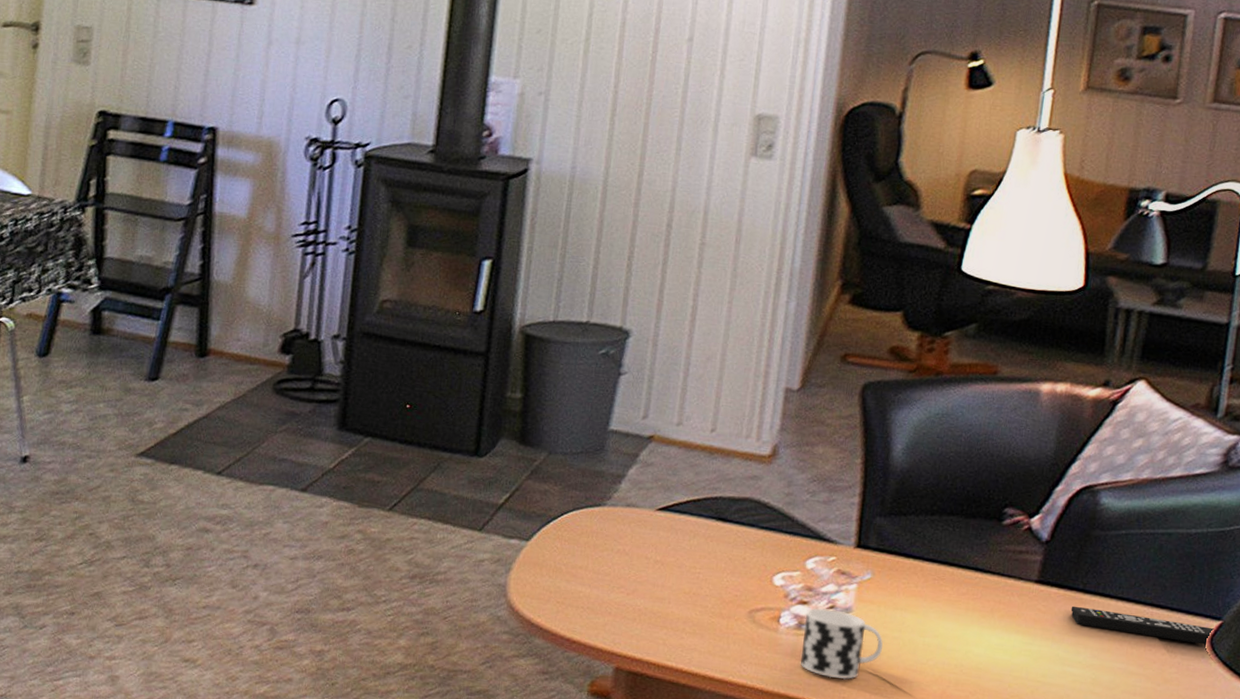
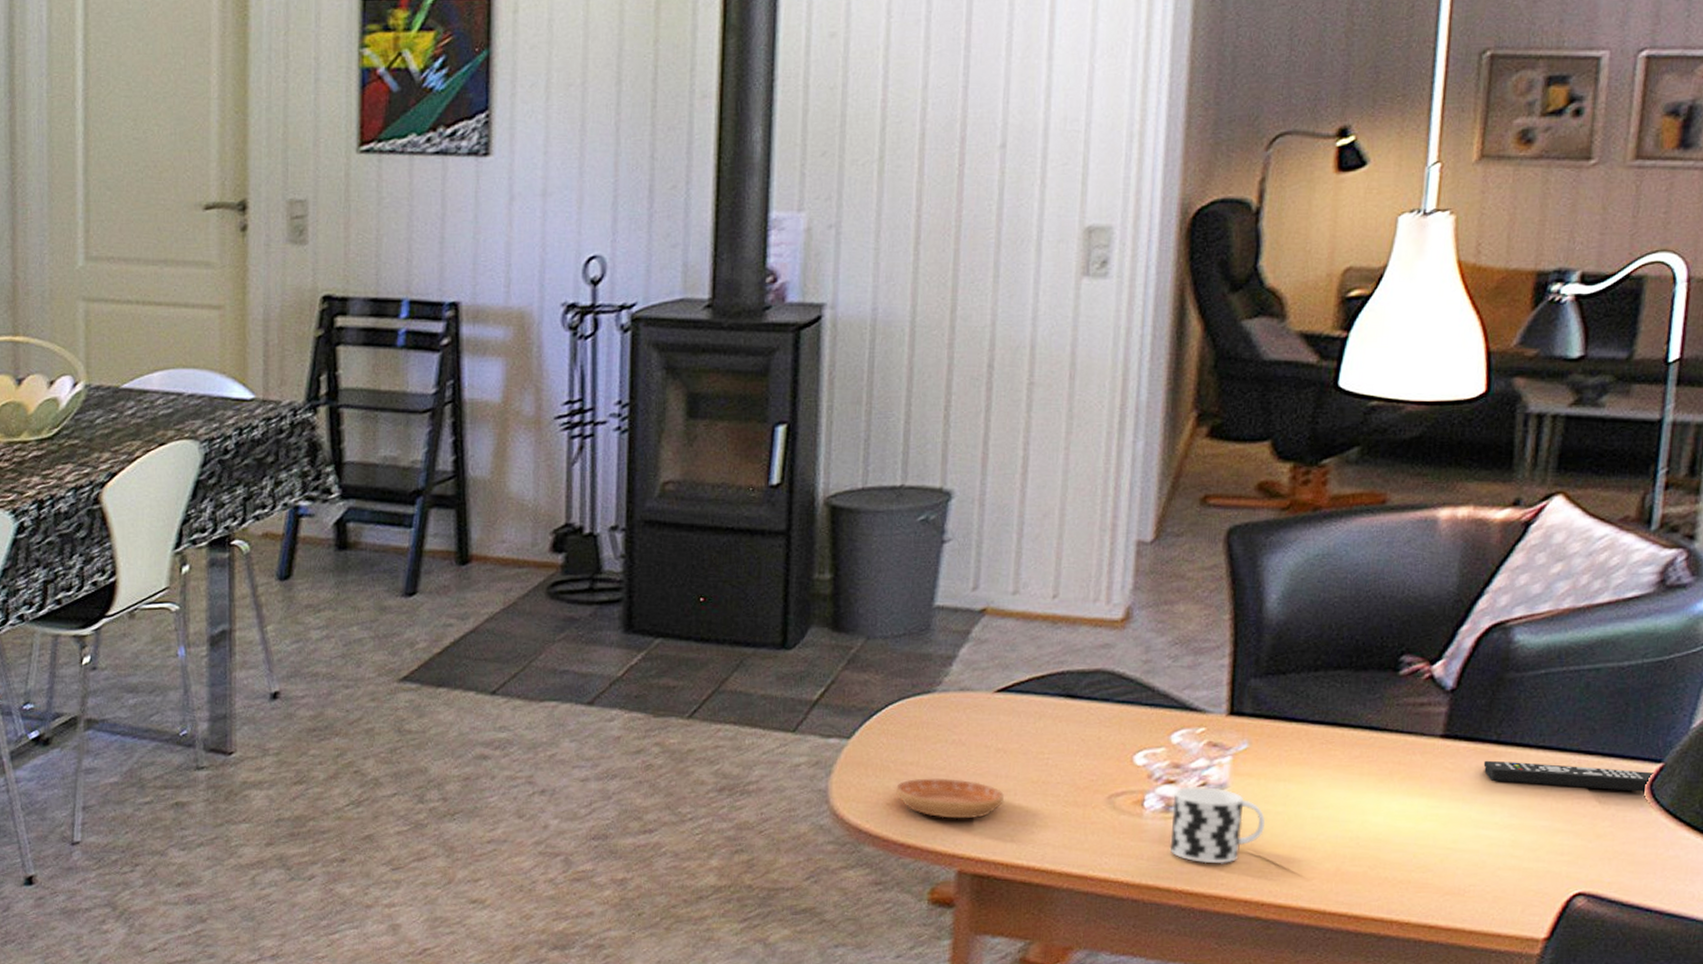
saucer: none [565,581,660,621] -> present [895,778,1005,819]

